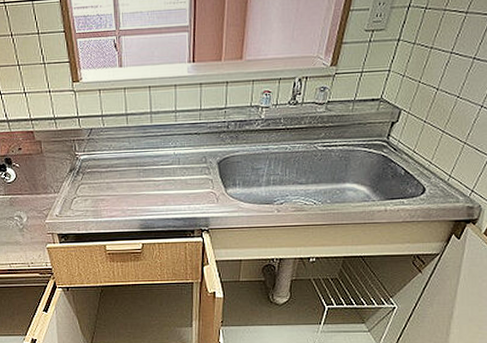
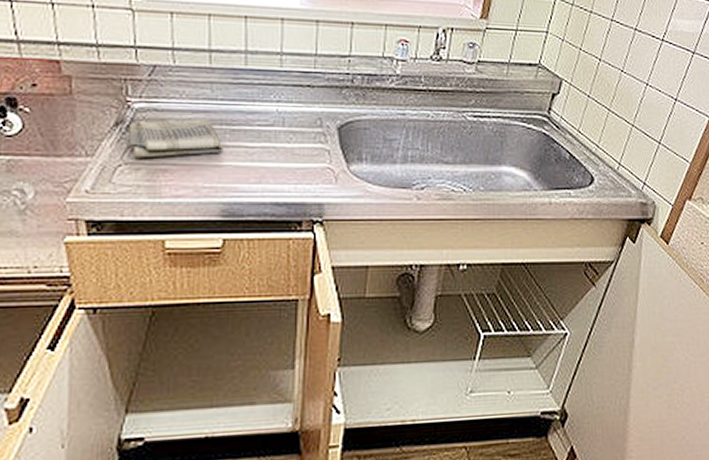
dish towel: none [78,162,139,193] -> present [128,118,224,158]

